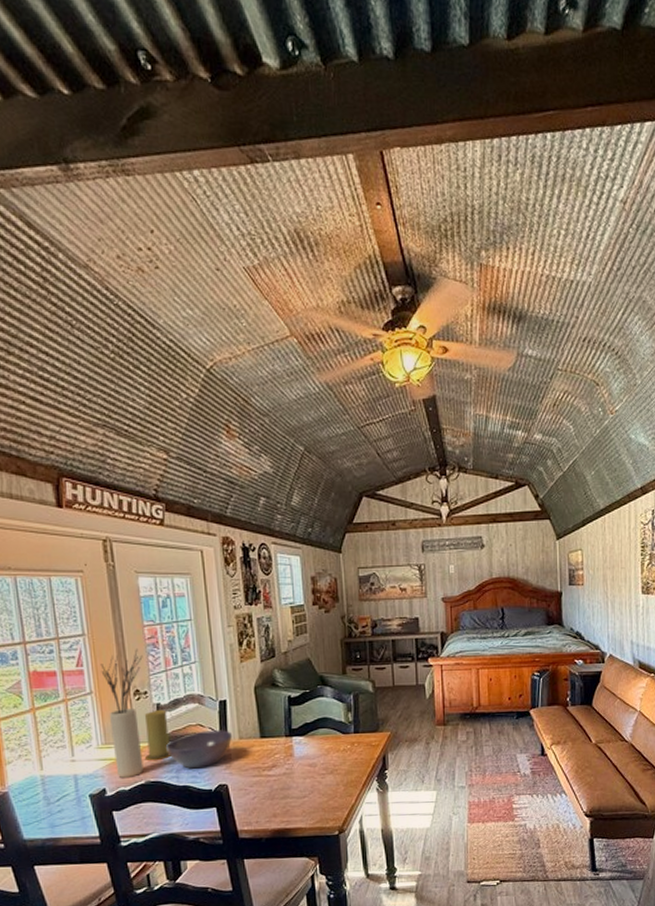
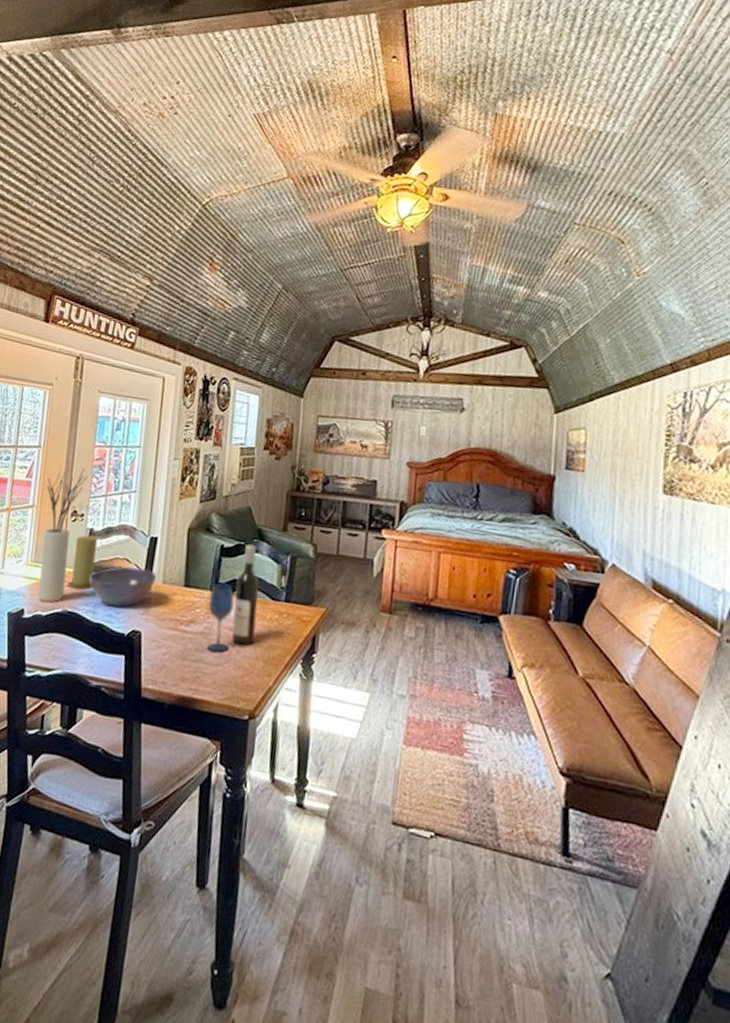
wineglass: none [285,728,311,788] -> present [207,583,235,653]
bottle: none [308,690,333,776] -> present [231,543,260,645]

